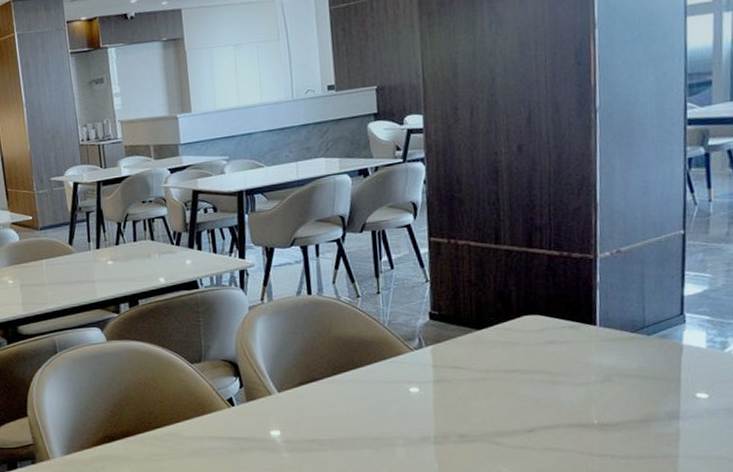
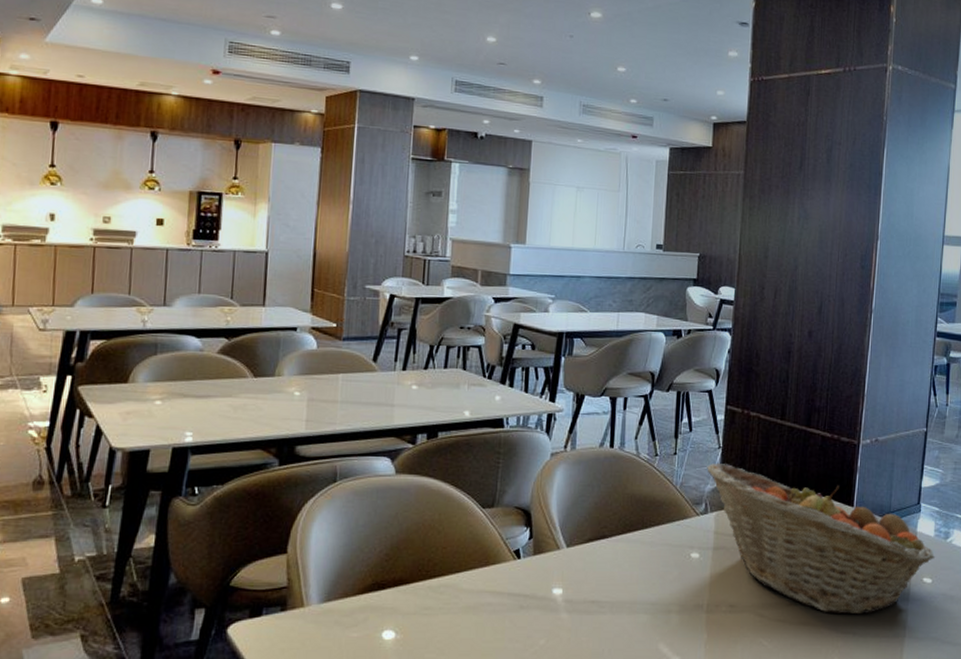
fruit basket: none [415,296,710,437] -> present [707,462,935,615]

